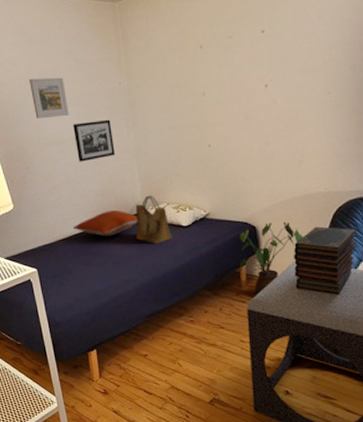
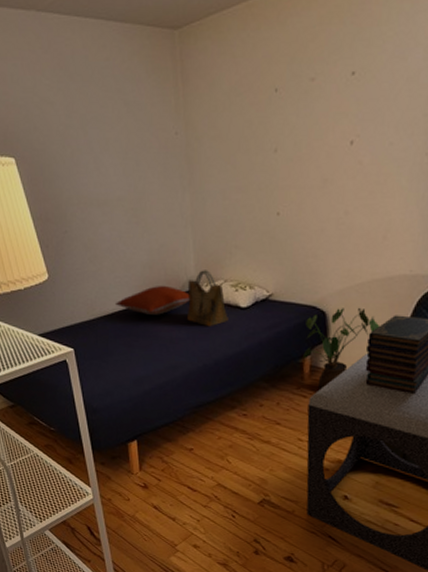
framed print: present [30,77,69,119] -> none [69,123,115,173]
picture frame: present [73,119,115,162] -> none [119,177,167,227]

